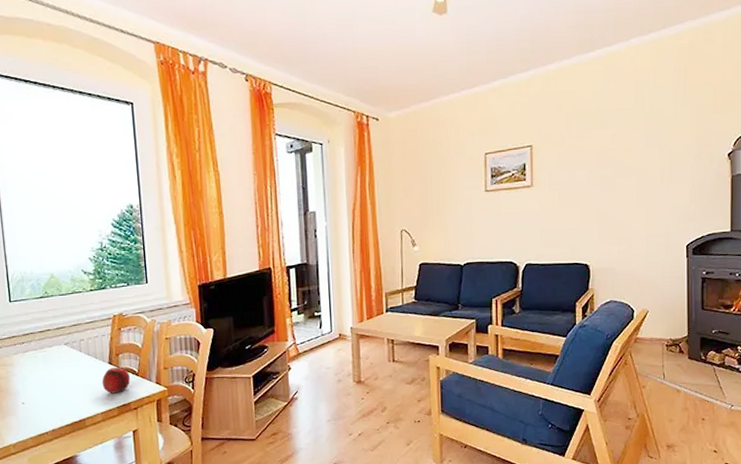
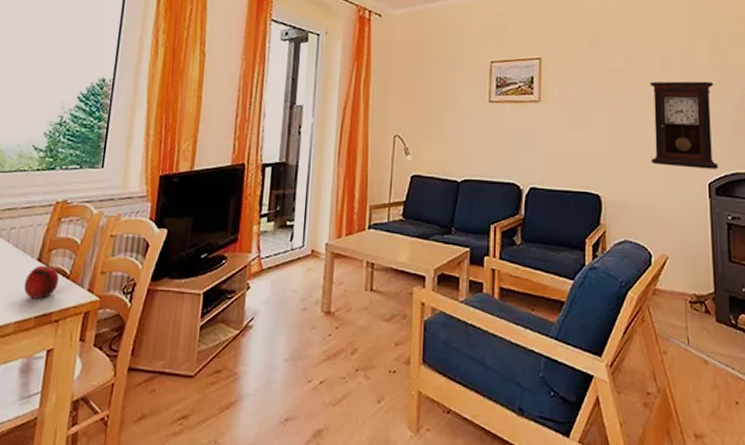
pendulum clock: none [634,152,696,233] -> present [649,81,718,169]

